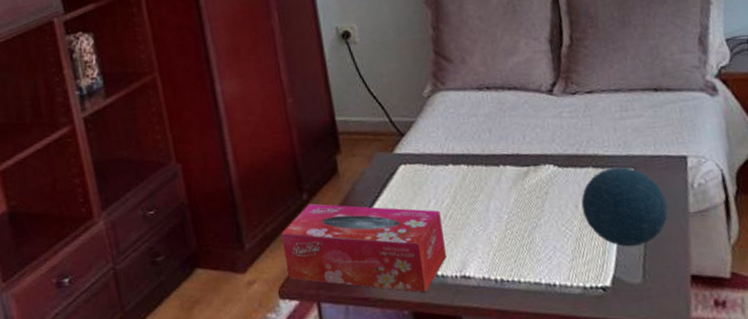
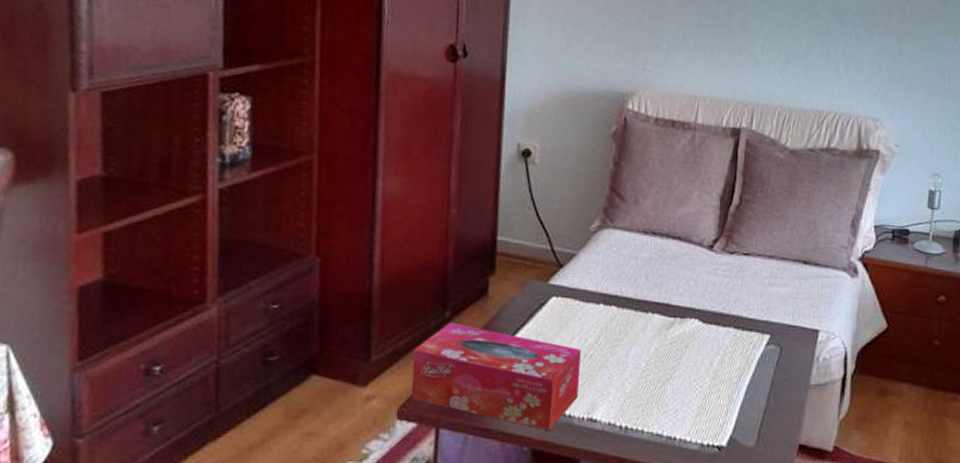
decorative orb: present [581,166,668,247] -> none [715,331,792,411]

